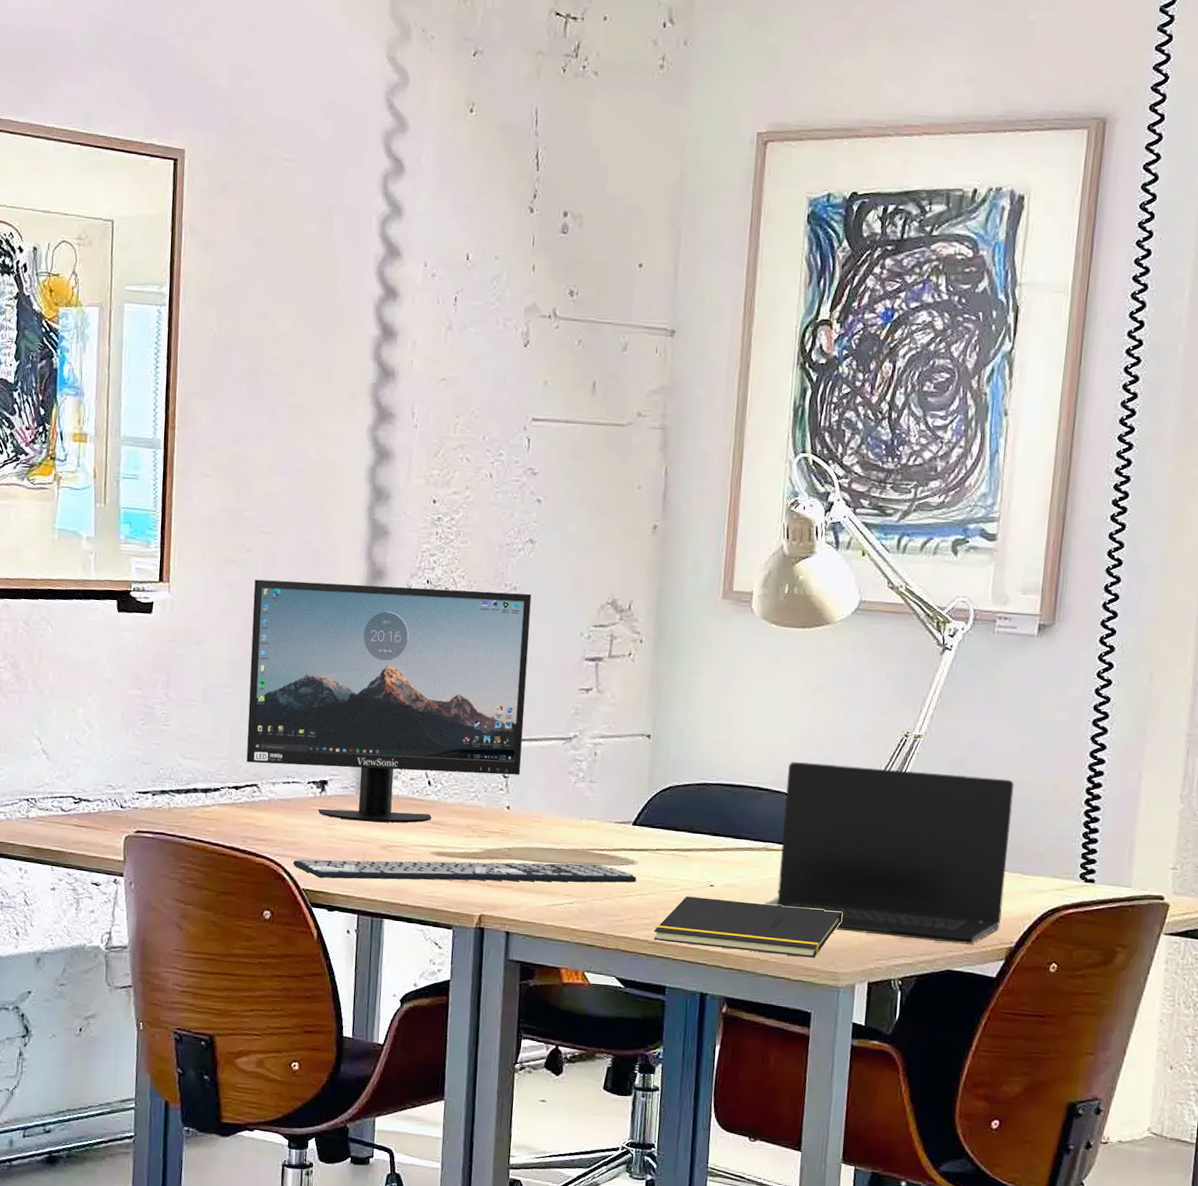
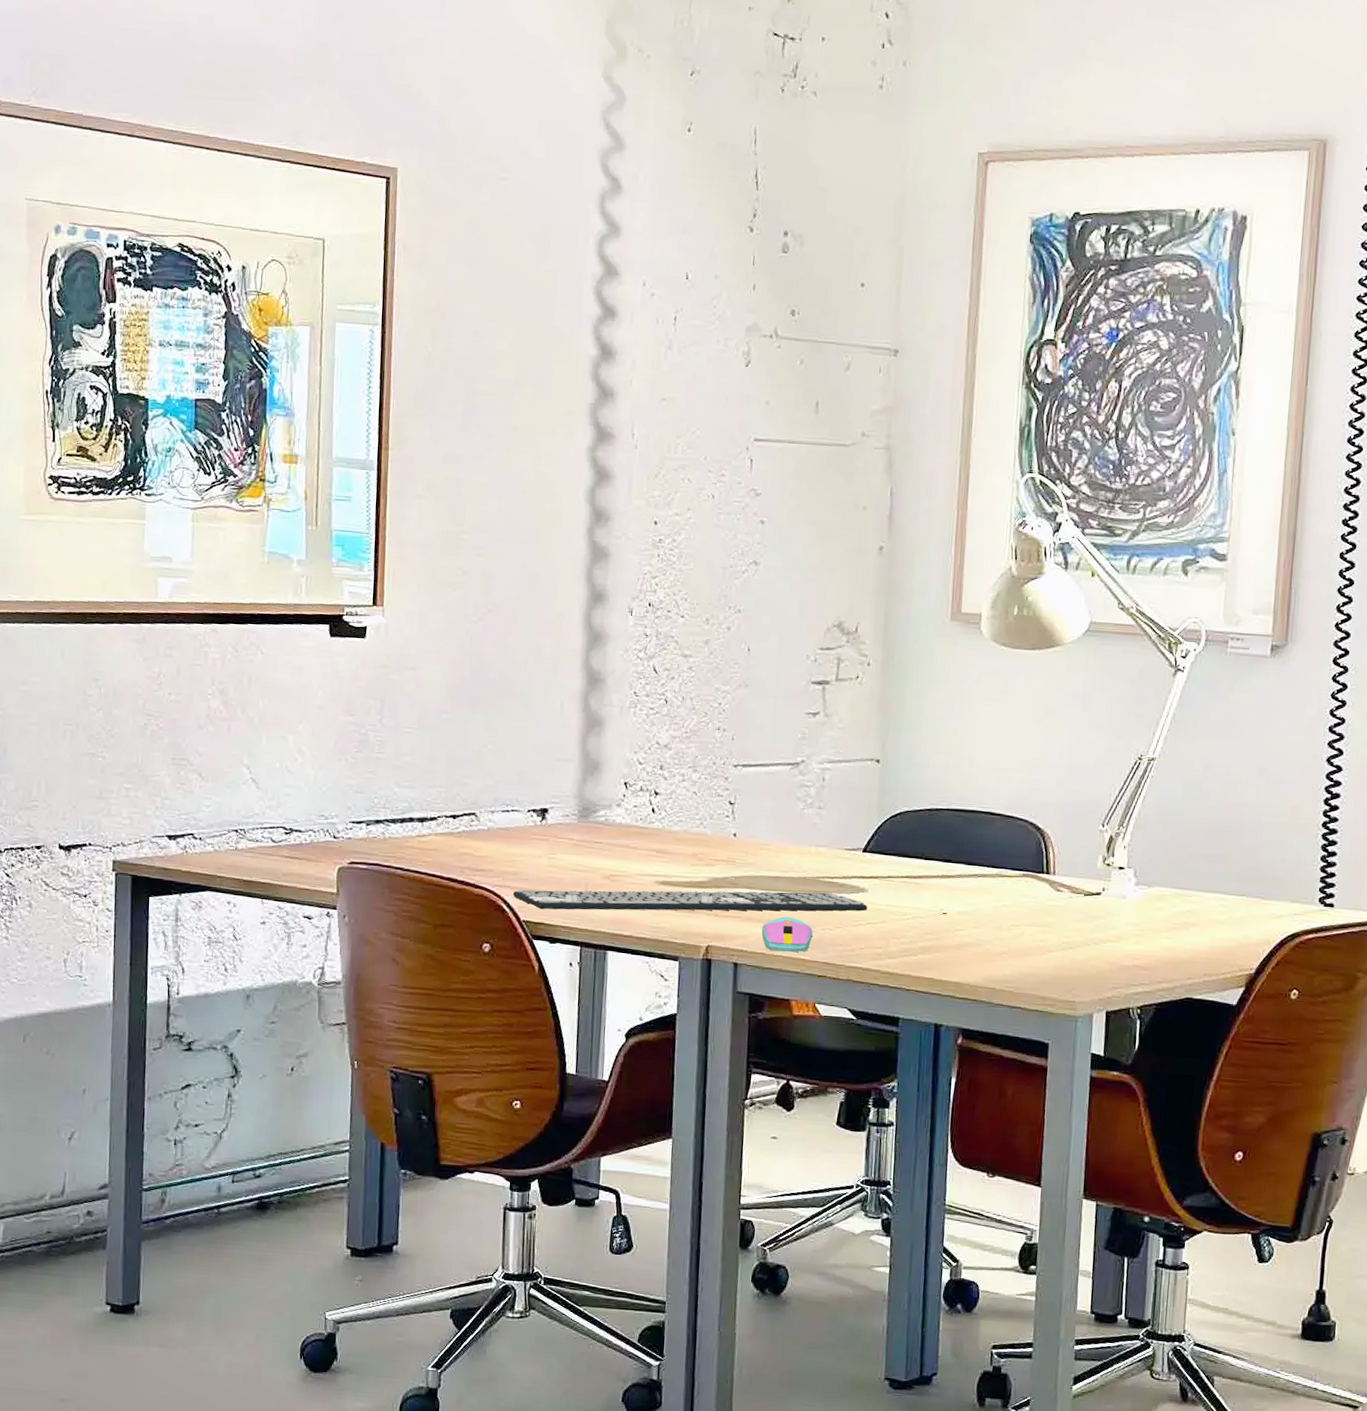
monitor: present [246,579,532,823] -> none [464,603,756,852]
computer mouse: none [533,887,583,922] -> present [761,916,813,952]
notepad: present [653,896,842,958] -> none [886,924,1078,987]
laptop: present [762,762,1014,944] -> none [997,786,1251,971]

